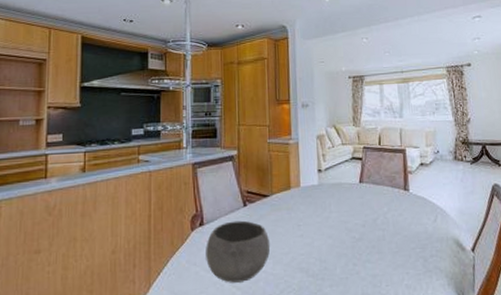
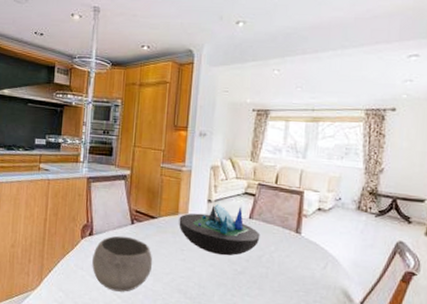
decorative bowl: none [292,172,373,225] -> present [179,204,260,256]

